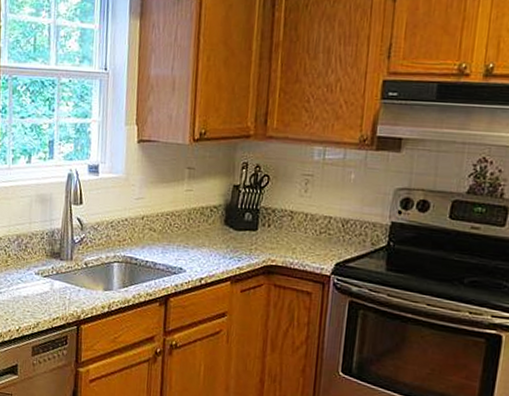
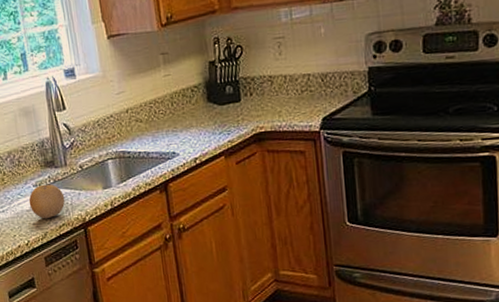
fruit: none [27,274,64,309] -> present [28,184,66,219]

